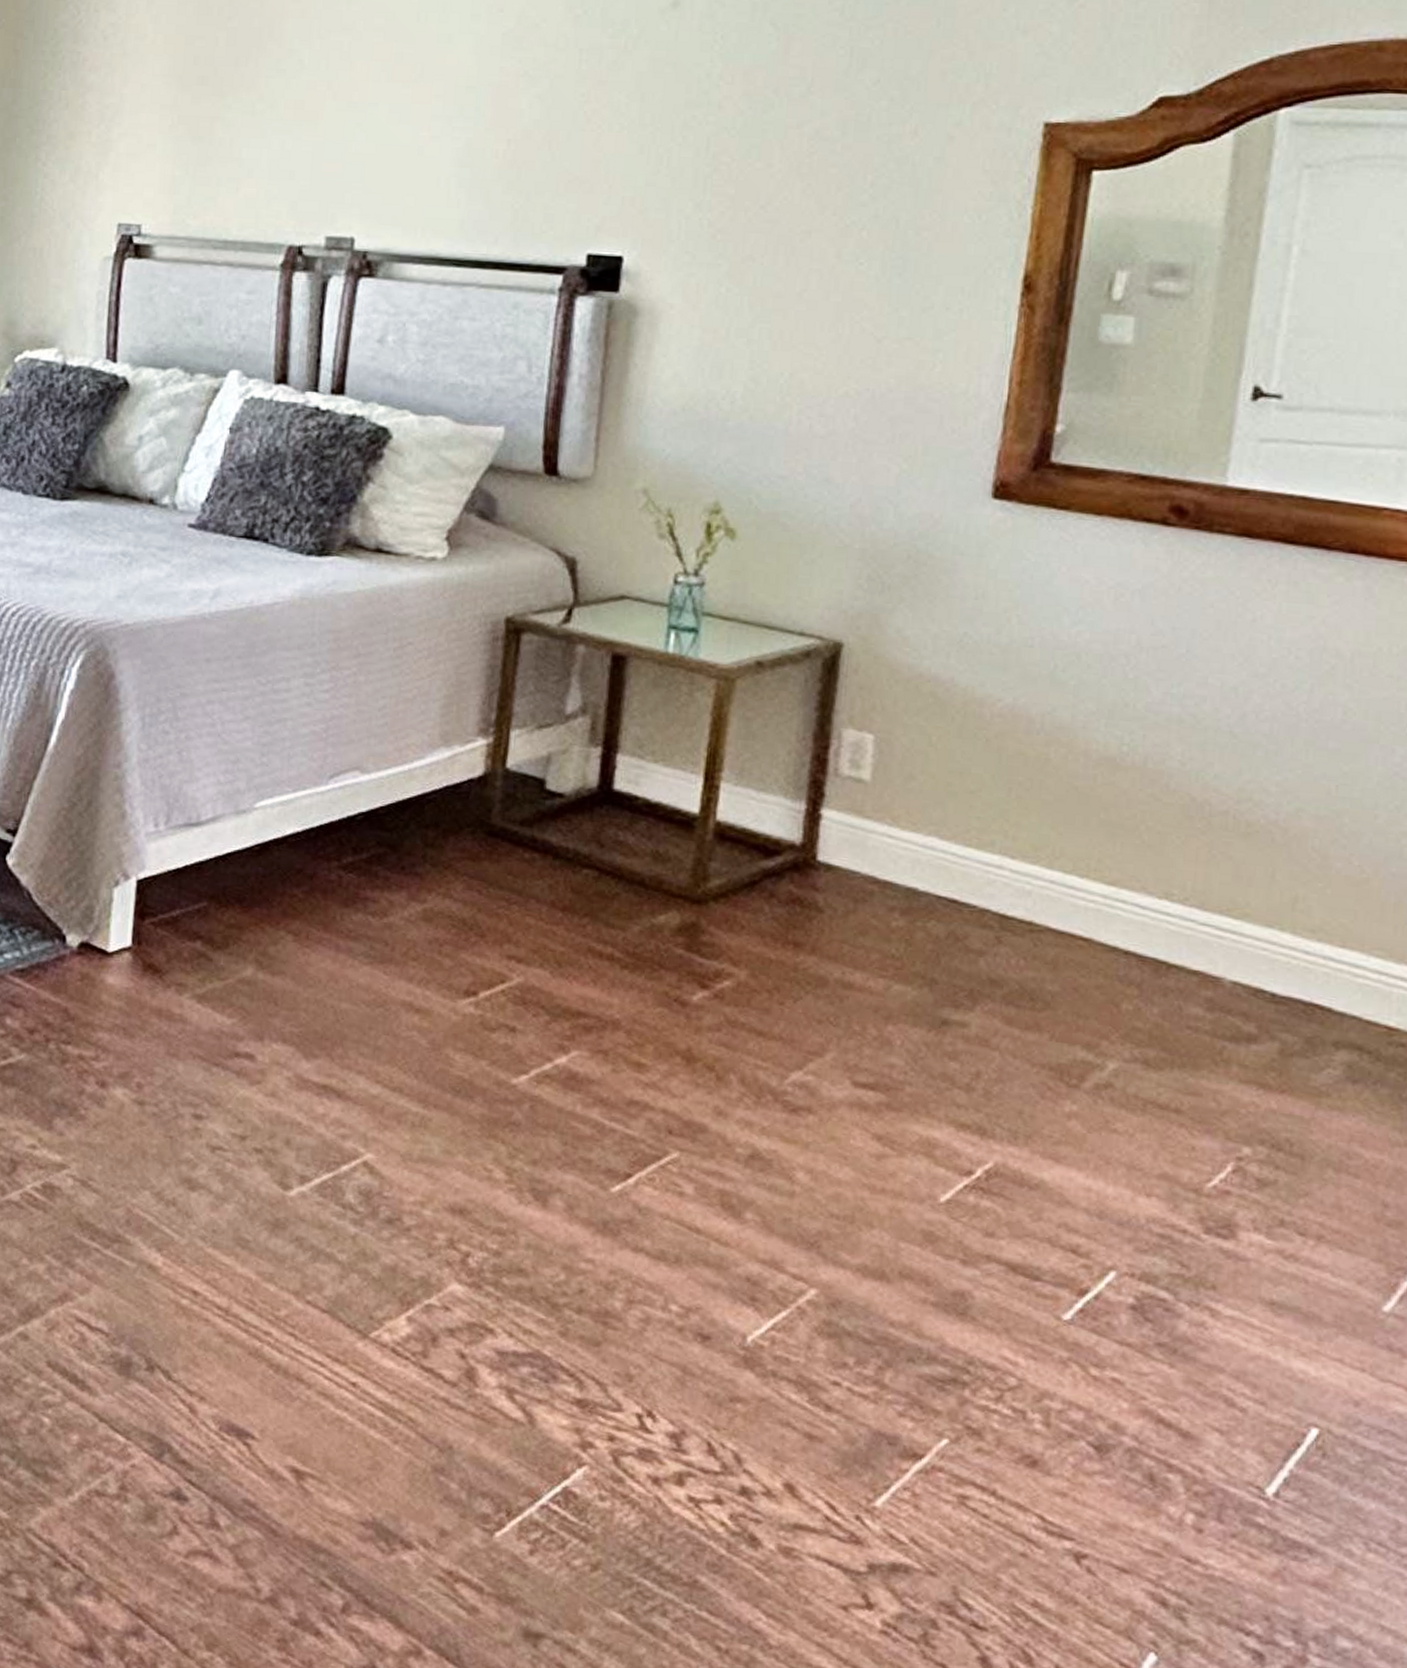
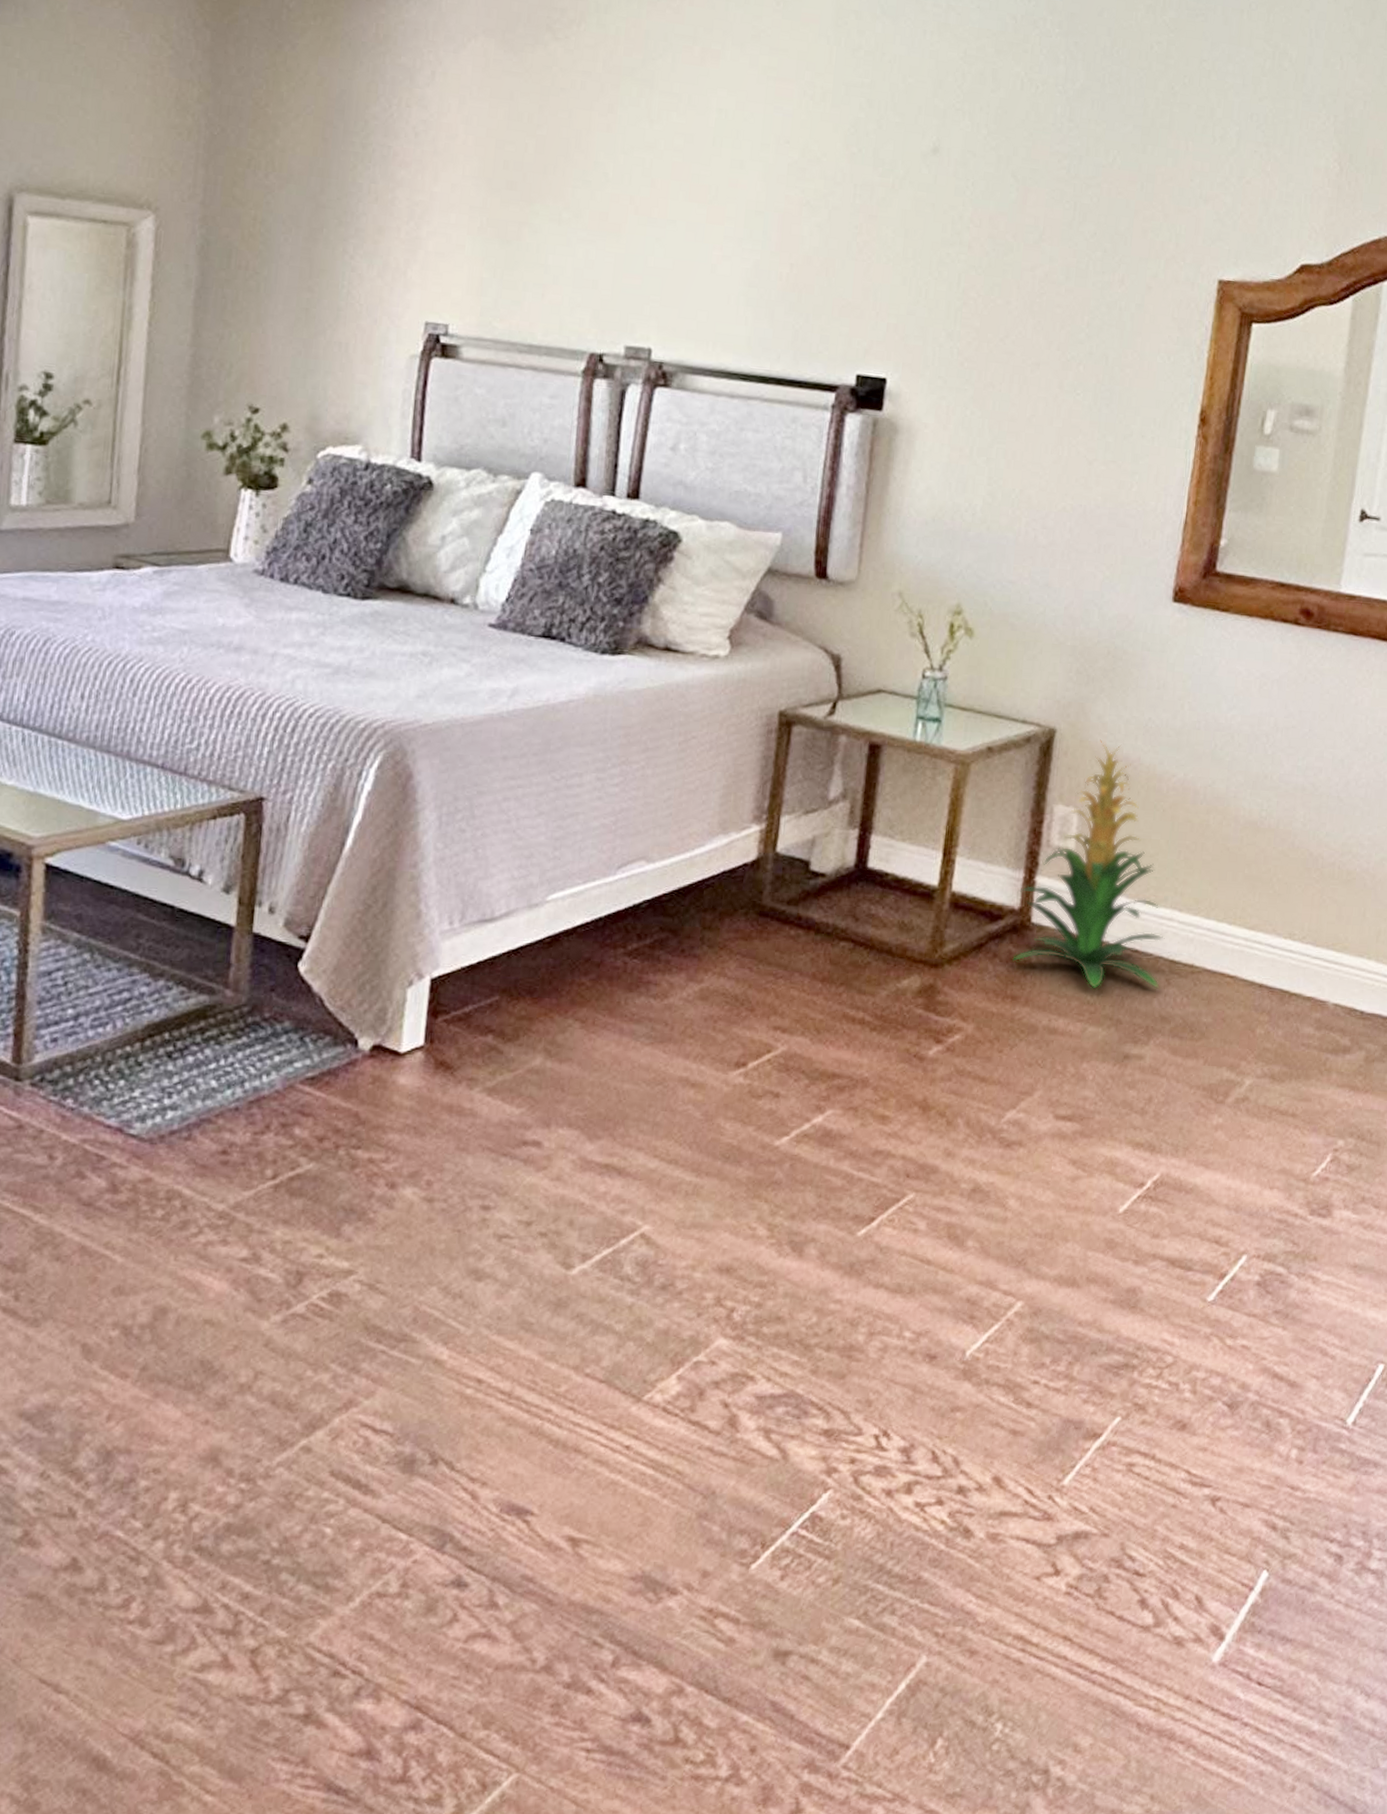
indoor plant: none [794,656,993,947] -> present [1012,739,1165,989]

